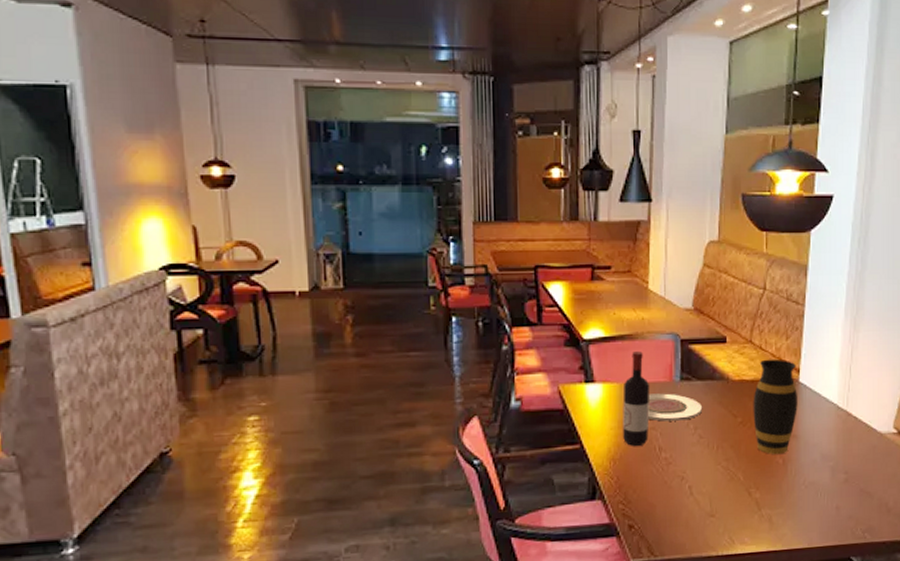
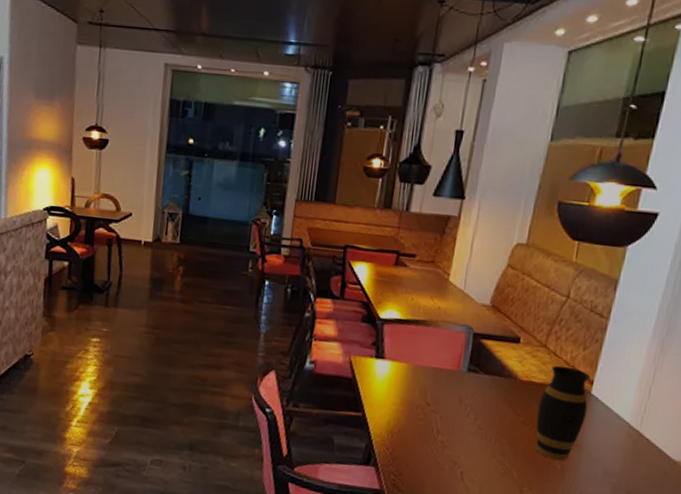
wine bottle: present [623,351,650,446] -> none [403,337,437,425]
plate: present [648,393,703,422] -> none [430,378,486,409]

